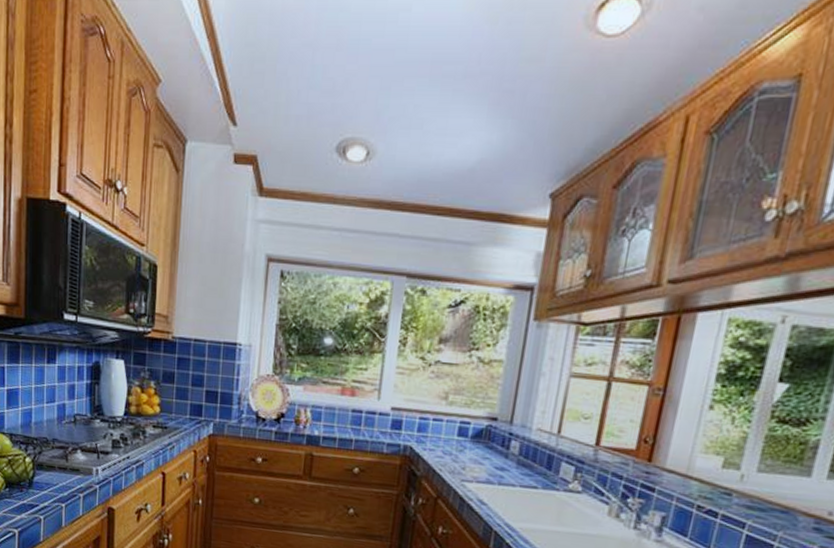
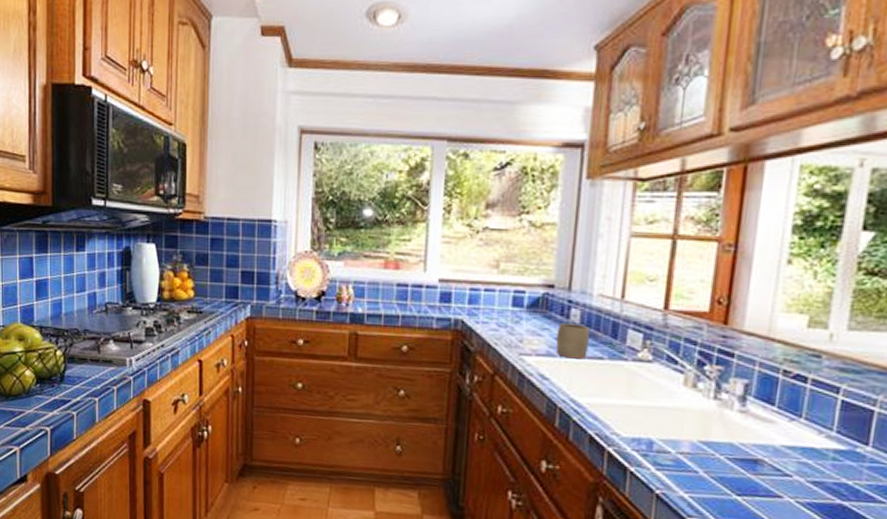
mug: none [495,454,527,487] -> present [555,323,590,359]

